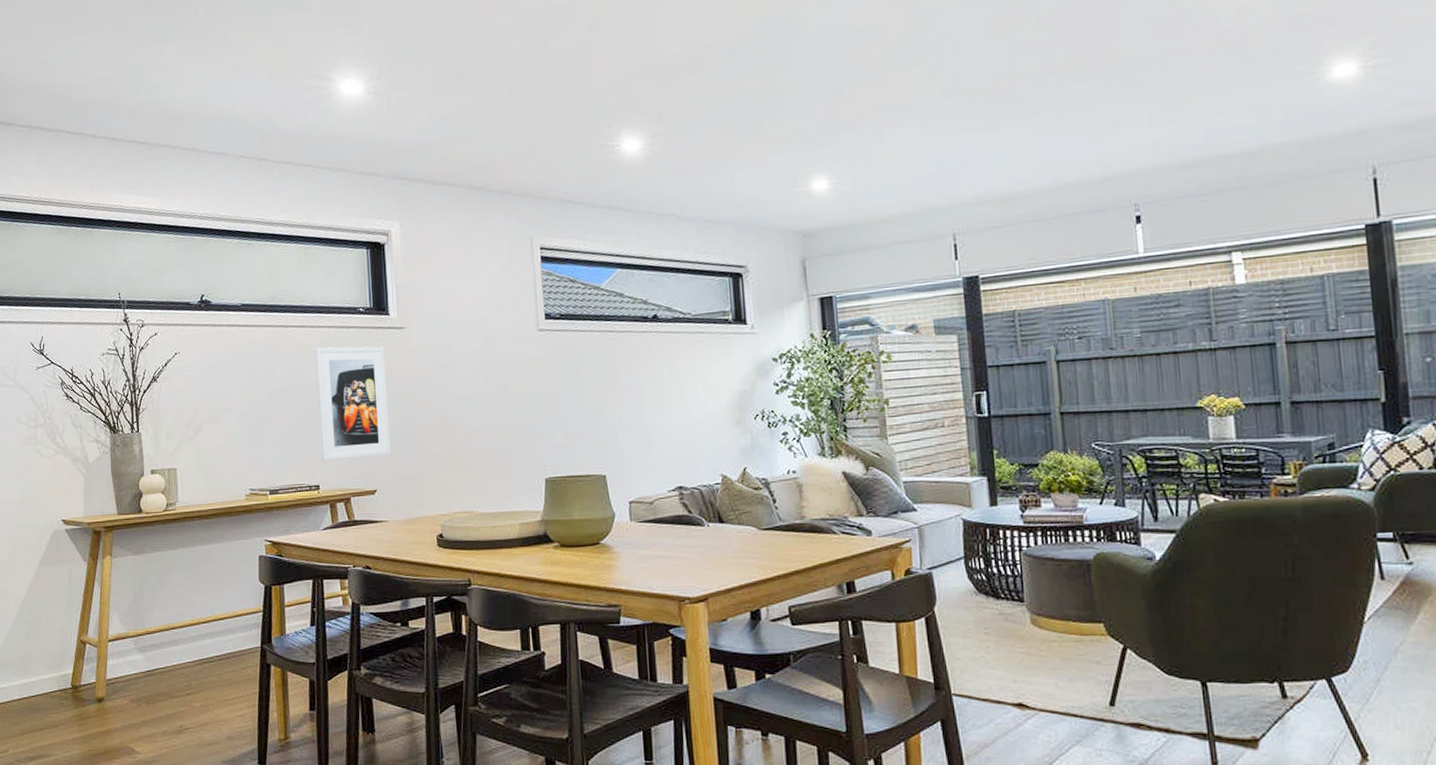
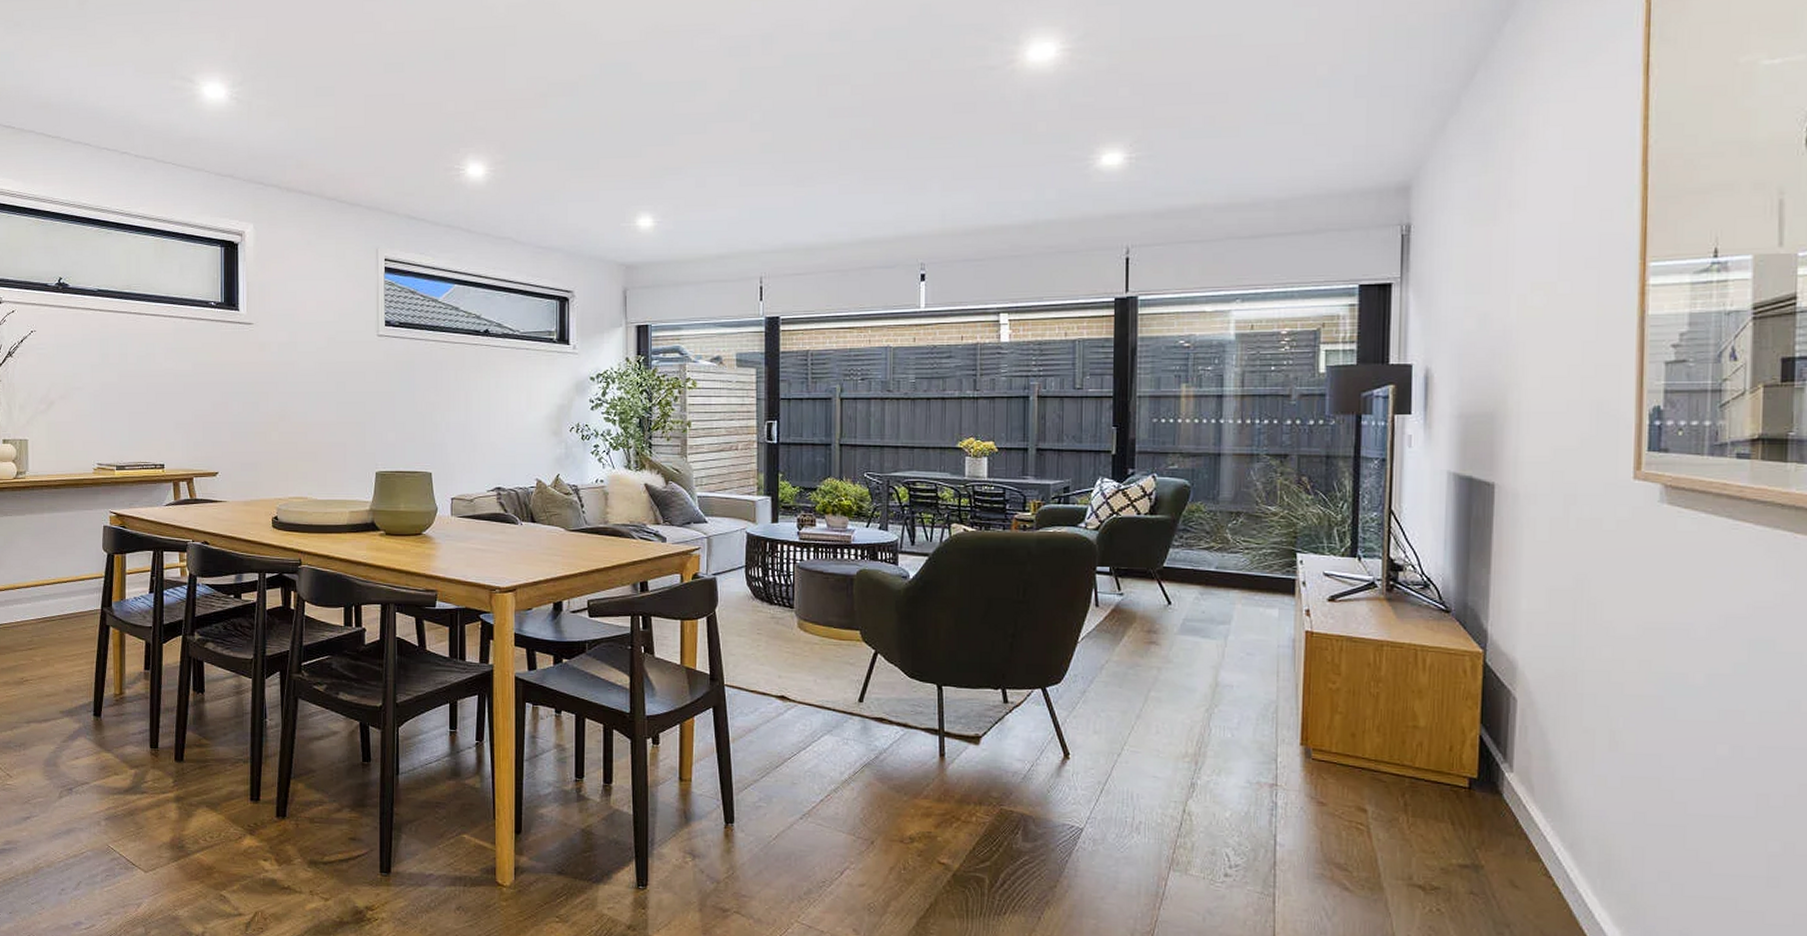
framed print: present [315,346,391,461] -> none [167,335,233,443]

